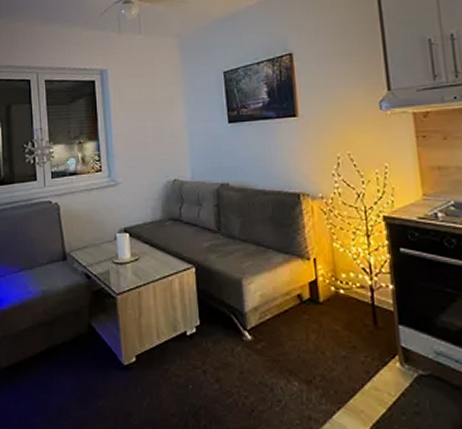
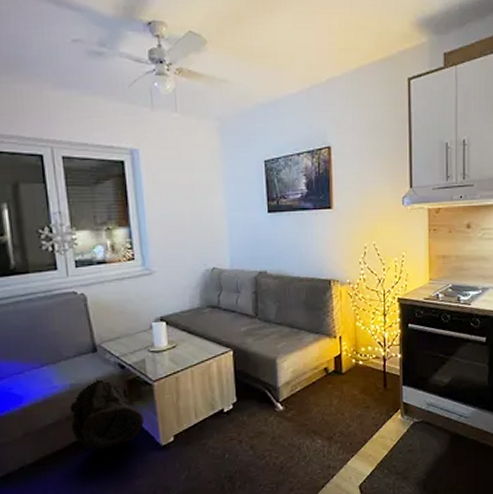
bag: none [41,286,107,362] -> present [70,378,144,450]

